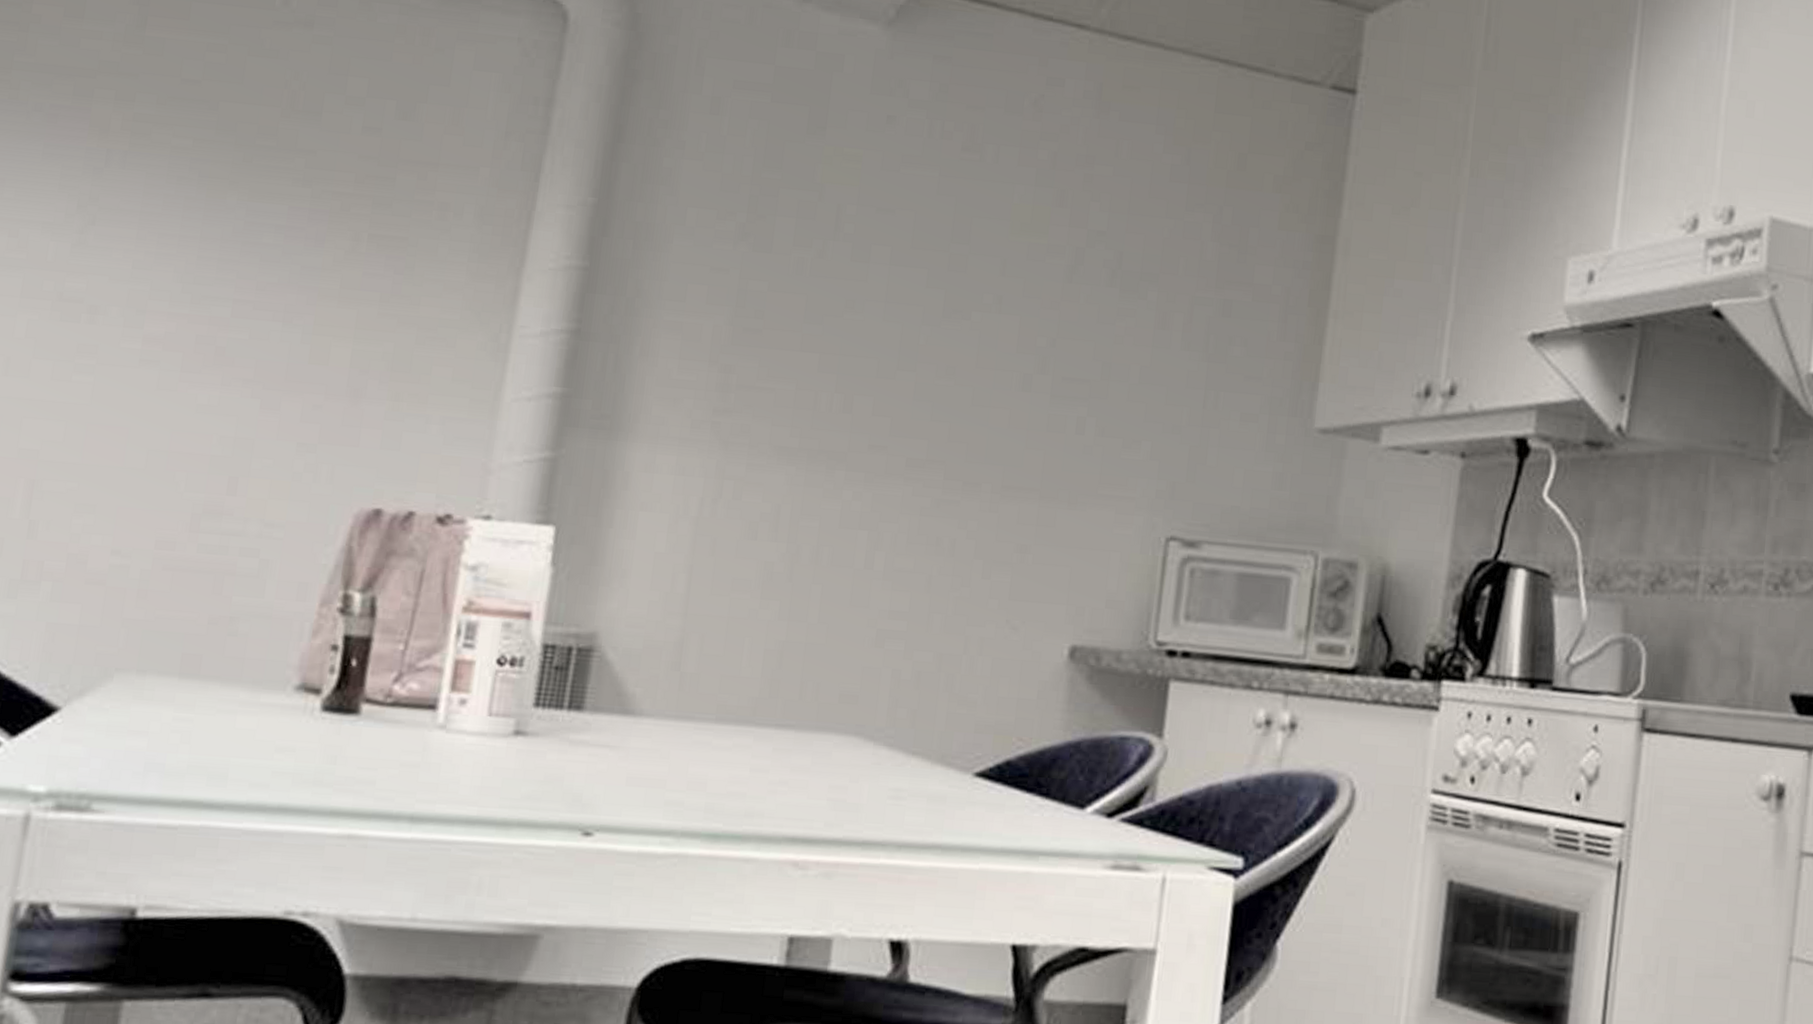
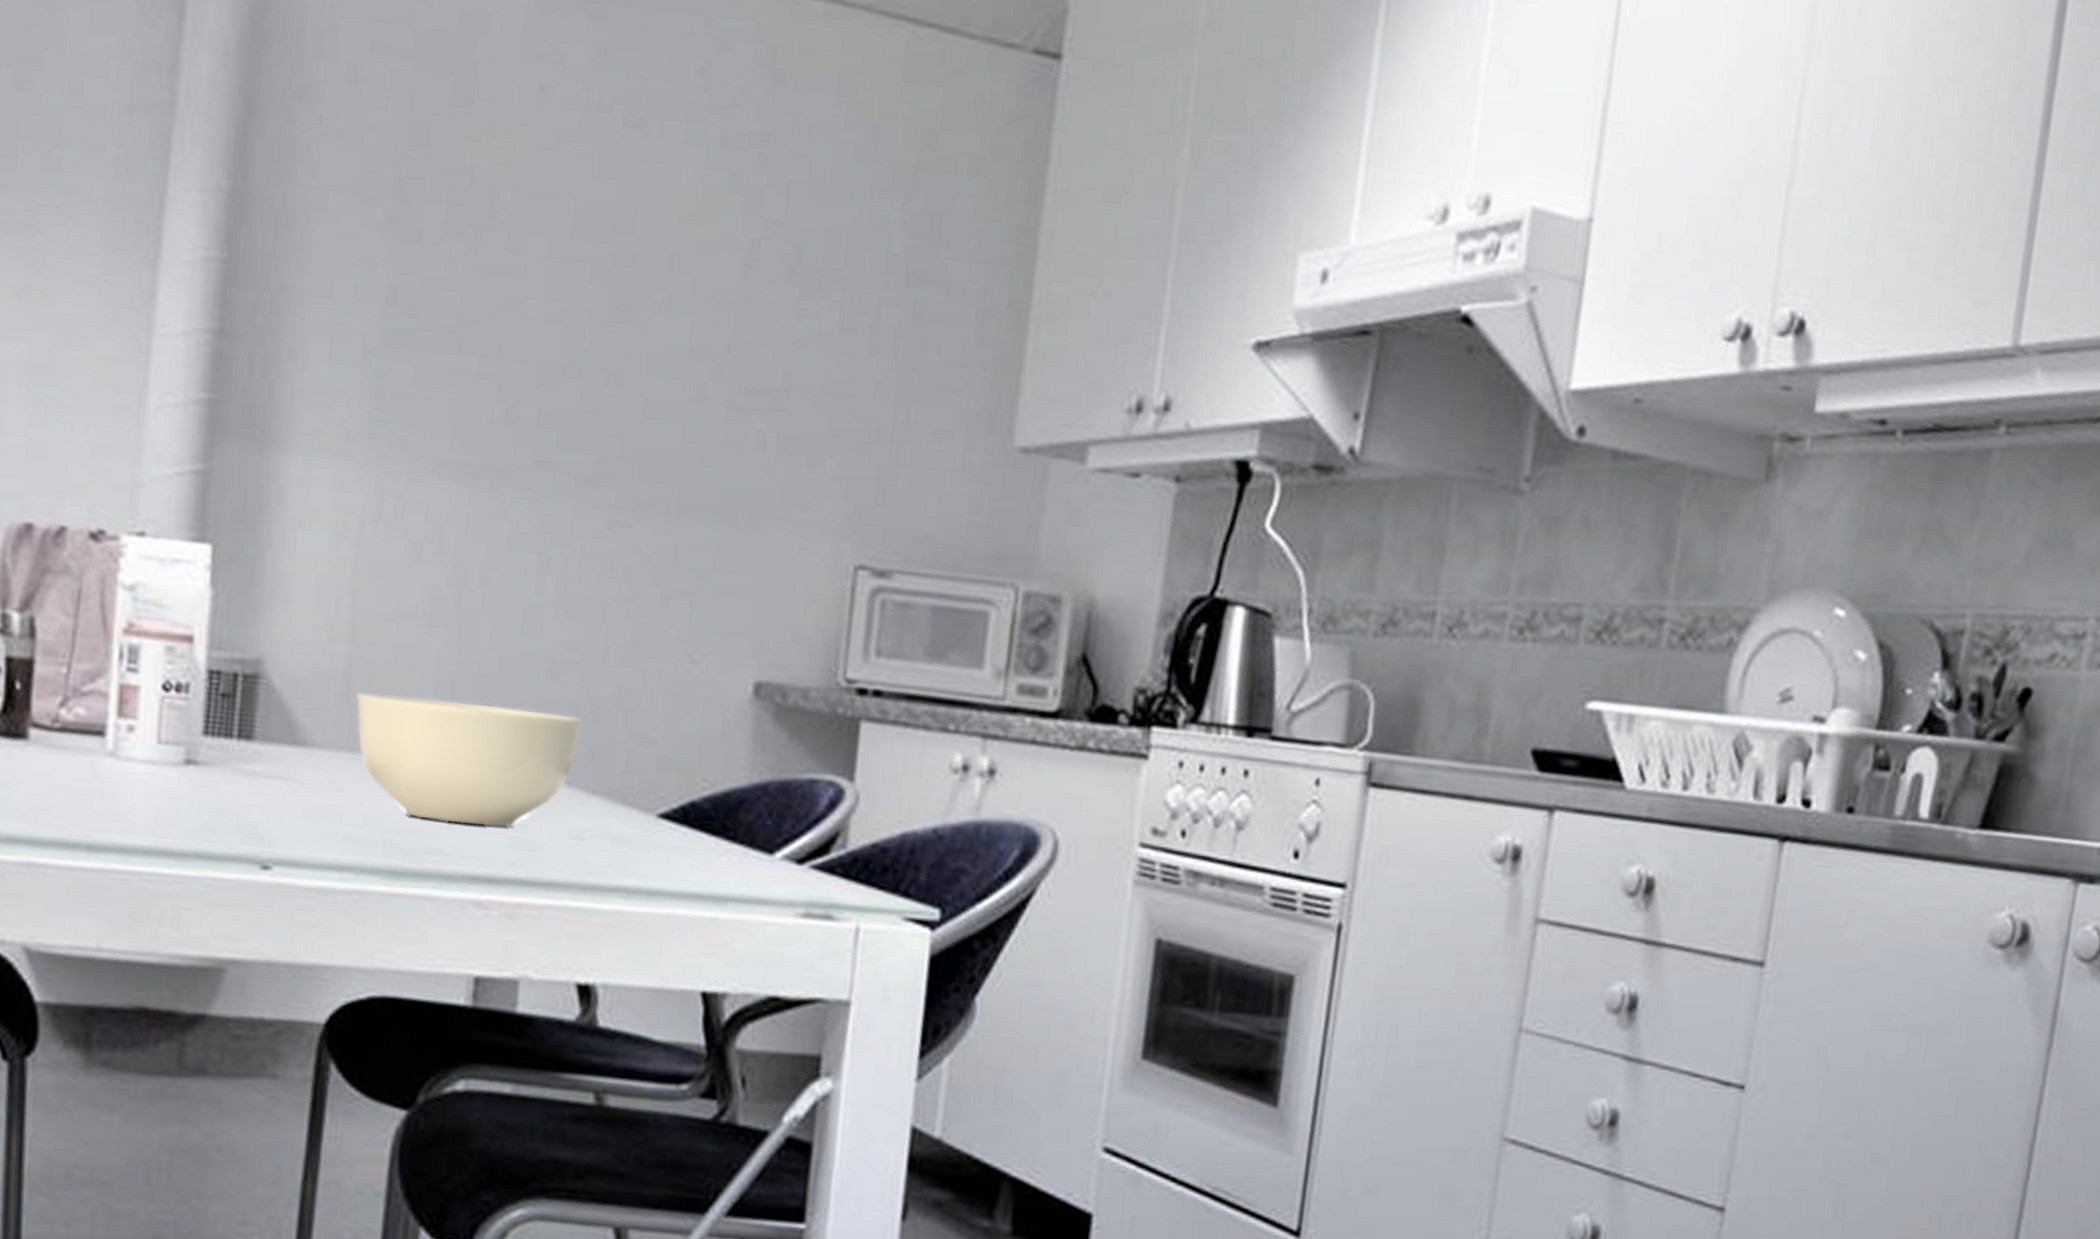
bowl: none [686,663,906,788] -> present [357,692,584,826]

